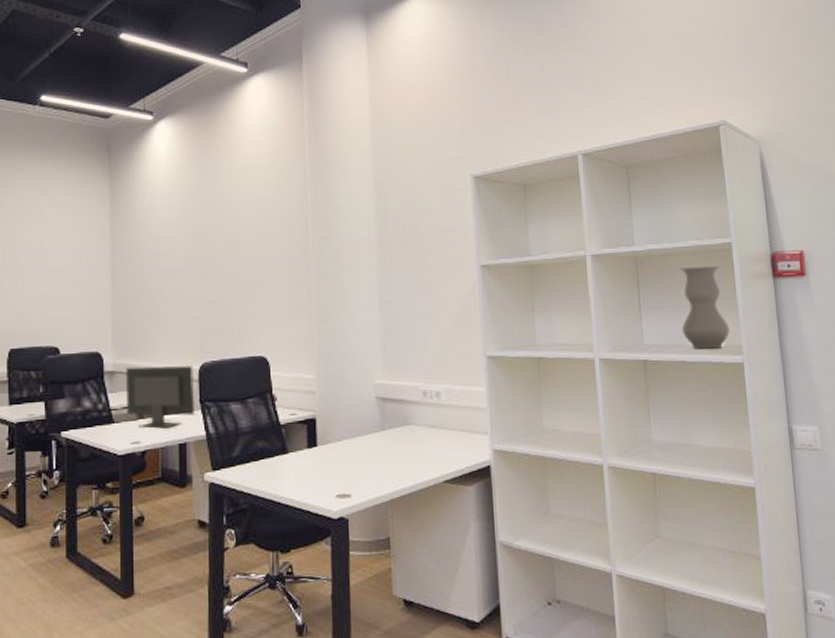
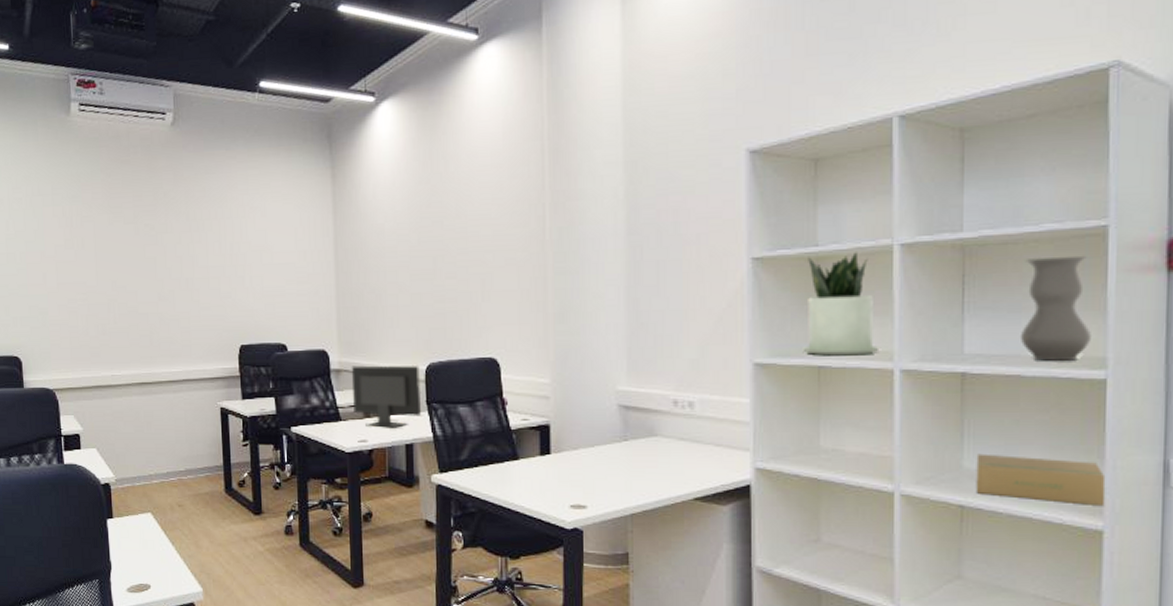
planter: none [524,261,584,349] -> present [802,252,881,356]
box: none [660,427,754,467] -> present [976,453,1106,507]

